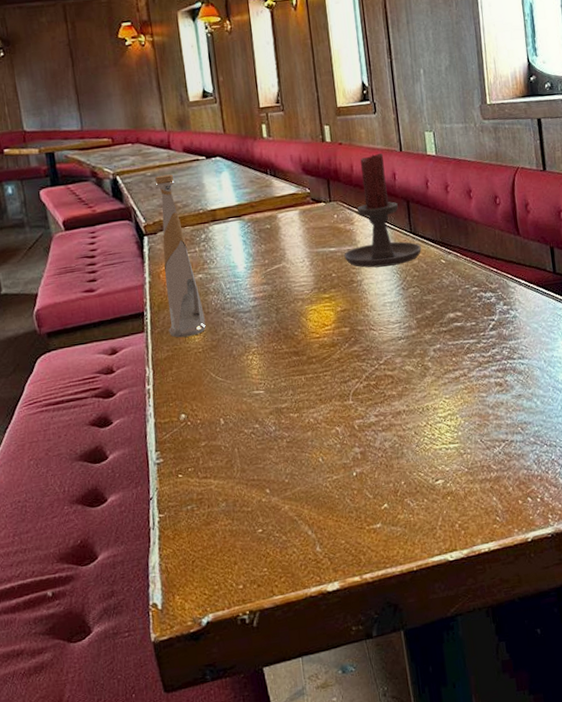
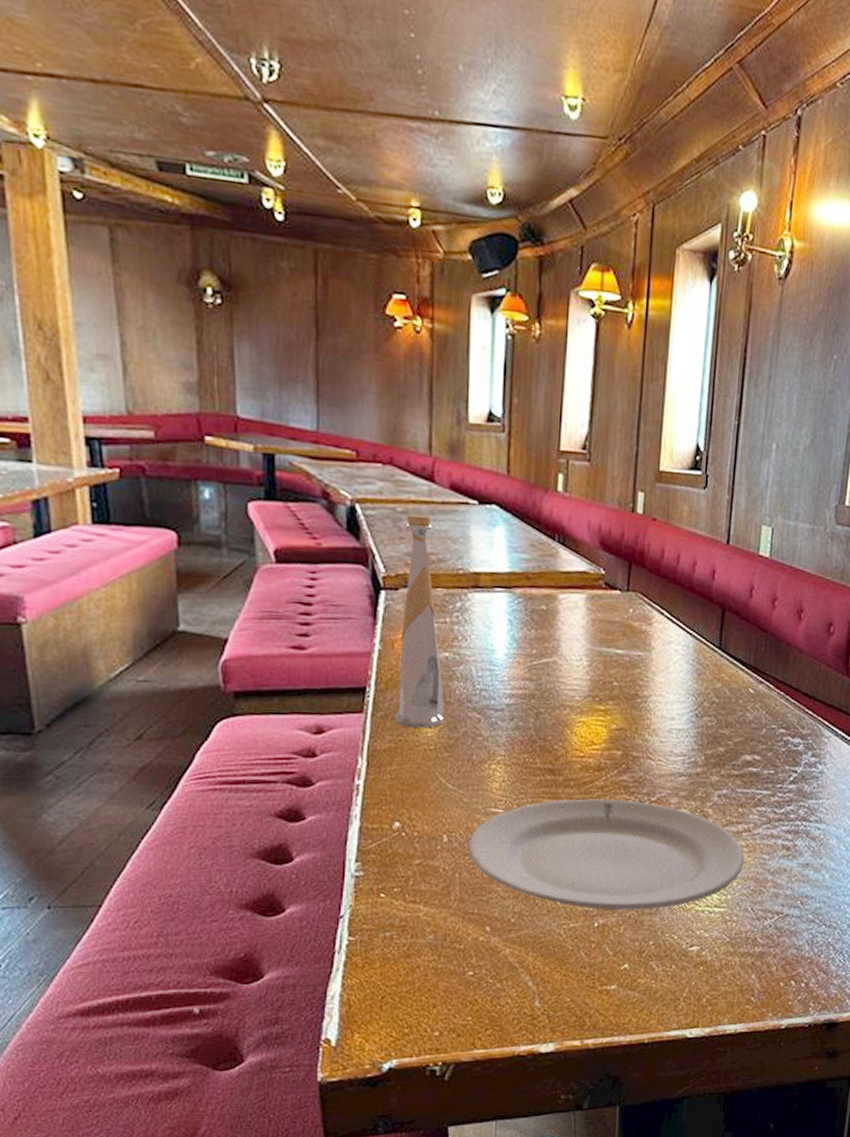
plate: none [240,366,467,462] -> present [468,799,745,910]
candle holder: present [344,152,422,268] -> none [632,540,729,686]

